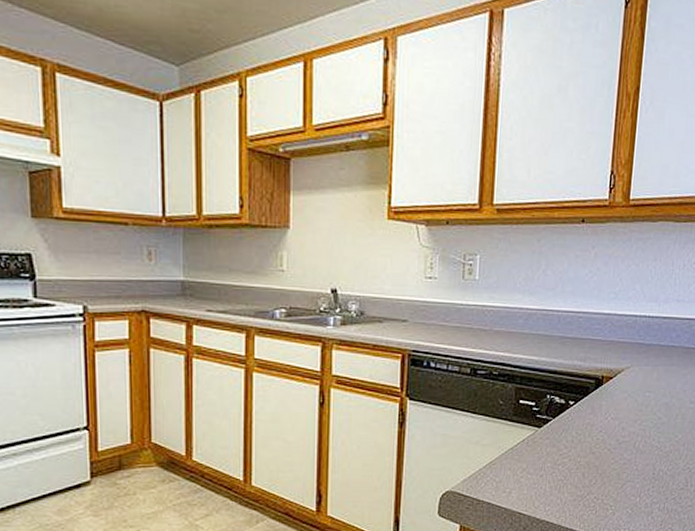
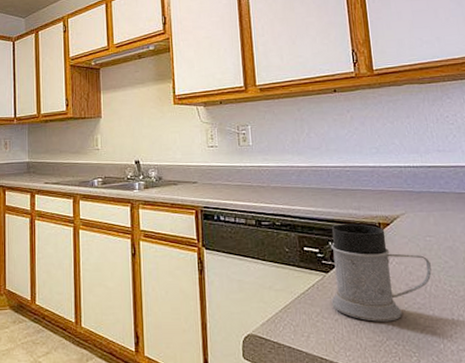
mug: none [539,376,645,477] -> present [331,223,432,322]

